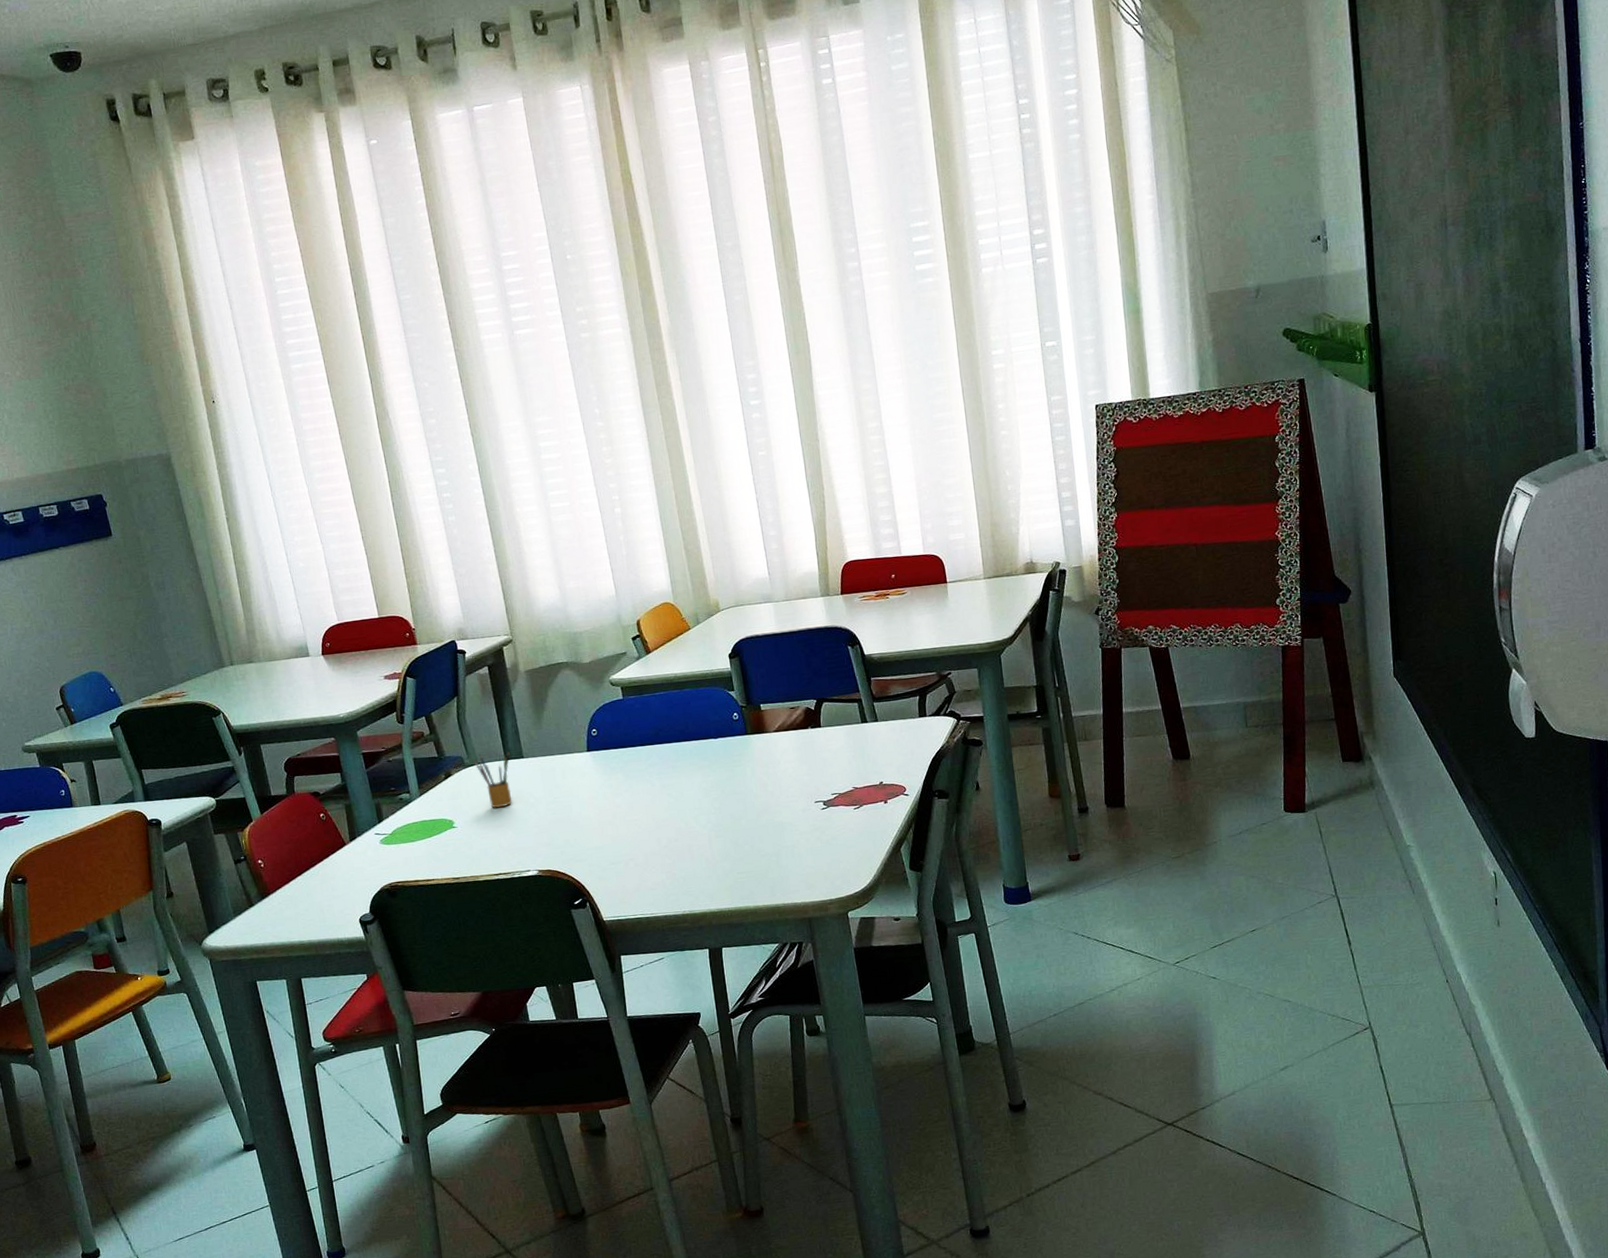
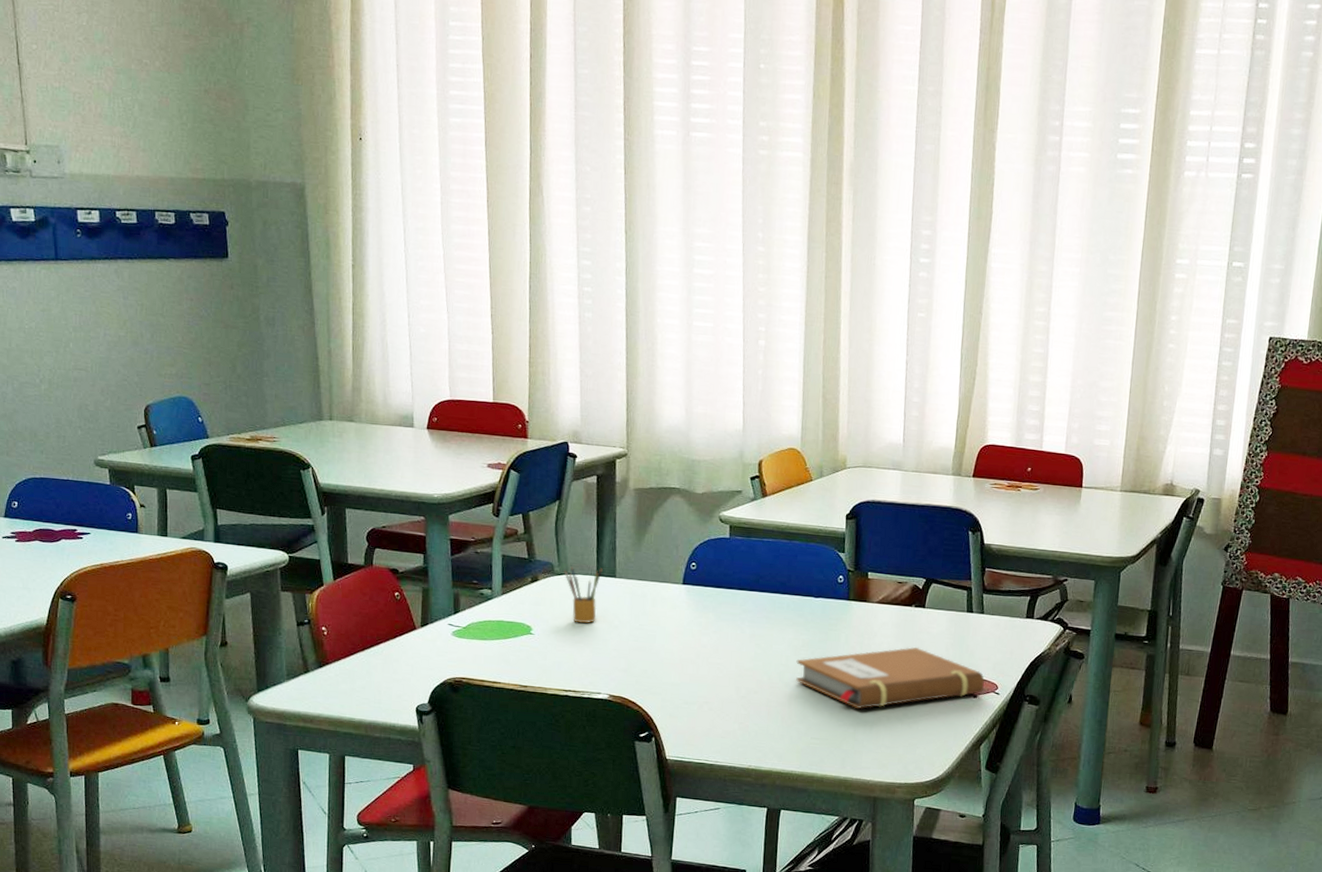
notebook: none [709,765,893,836] -> present [796,647,985,709]

